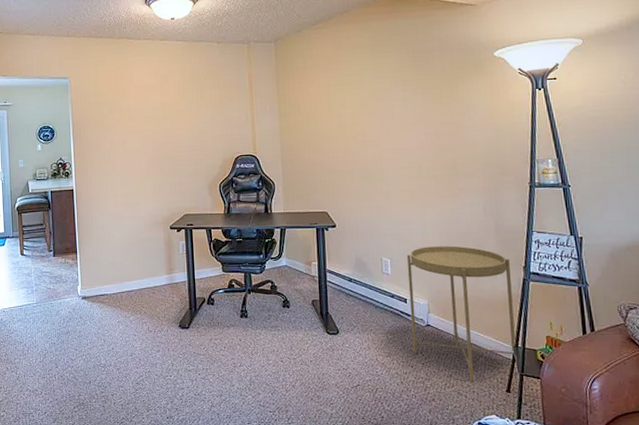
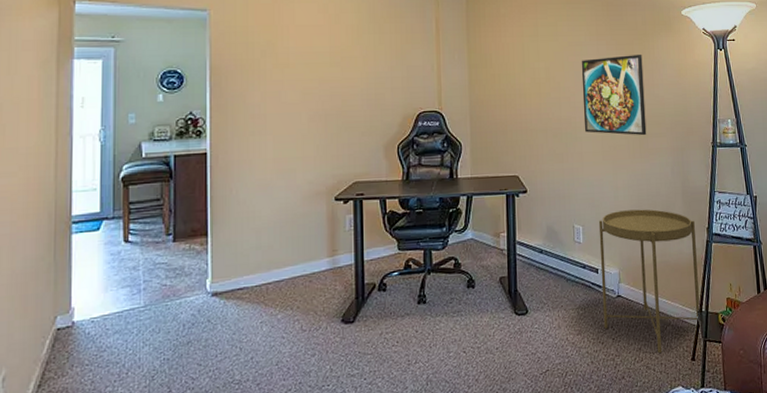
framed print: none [386,98,456,176] -> present [581,55,647,136]

